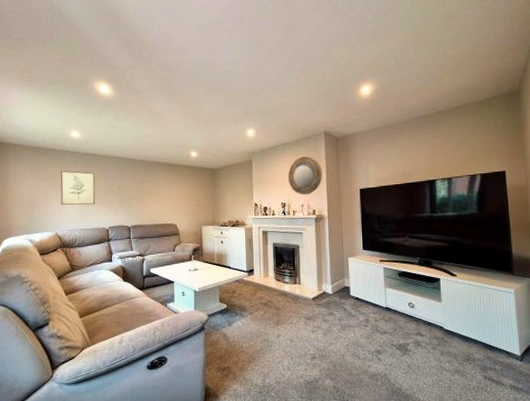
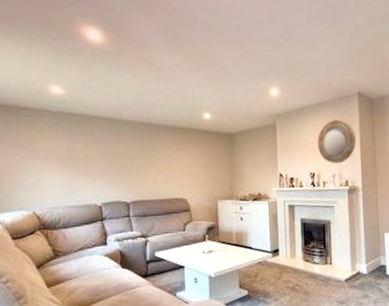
wall art: present [60,171,96,205] -> none [38,135,85,177]

